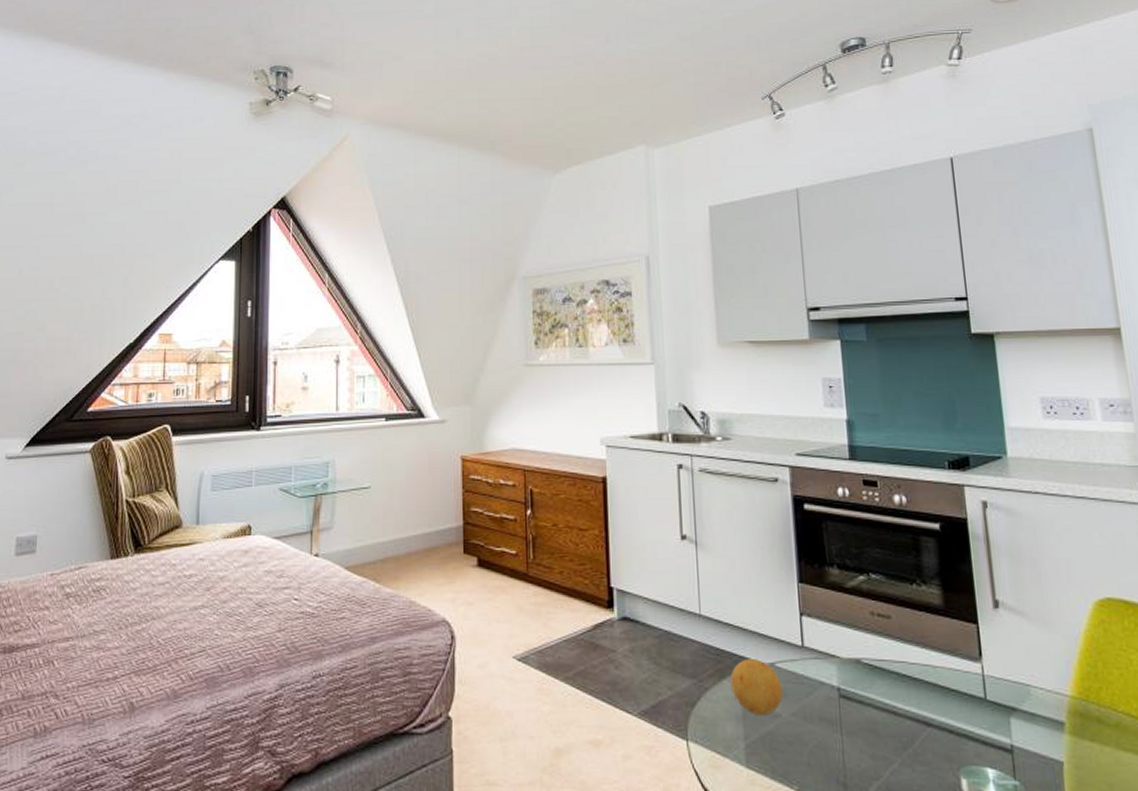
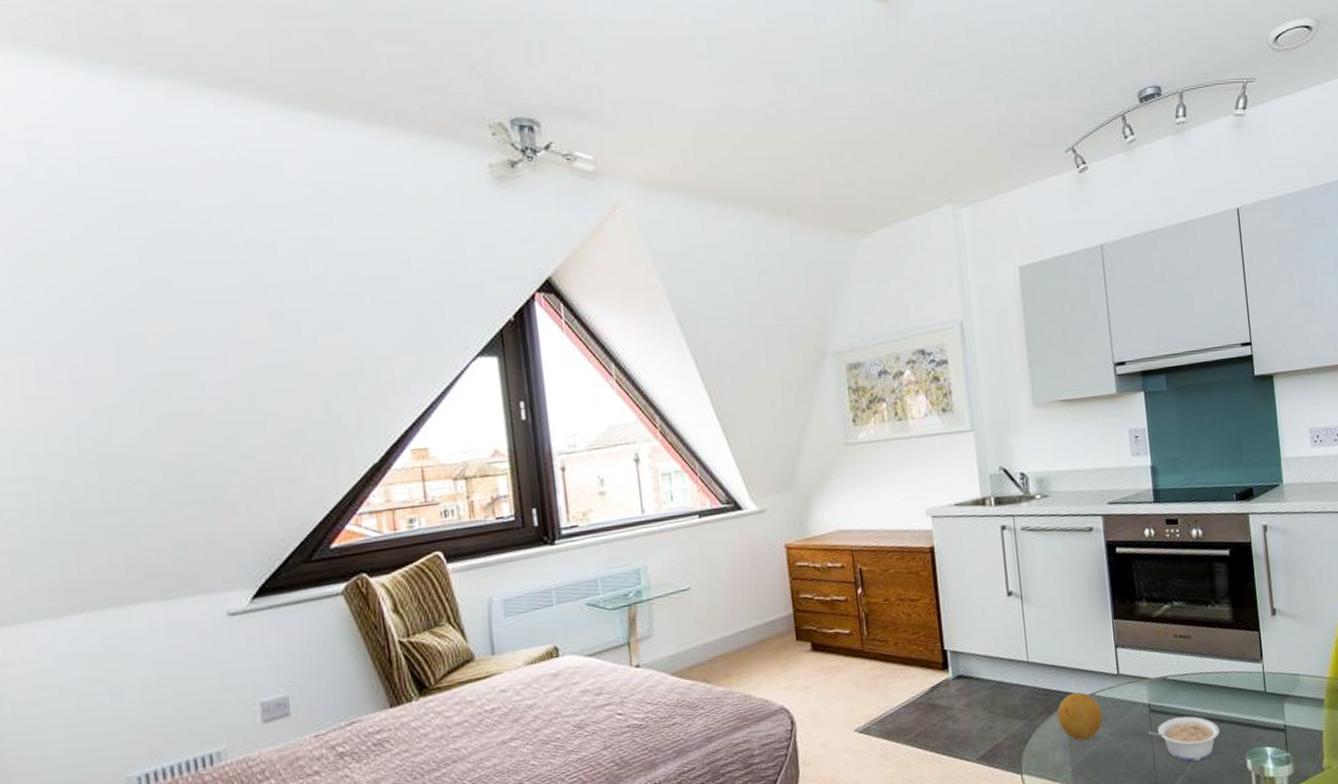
legume: none [837,710,926,767] -> present [1148,716,1220,762]

